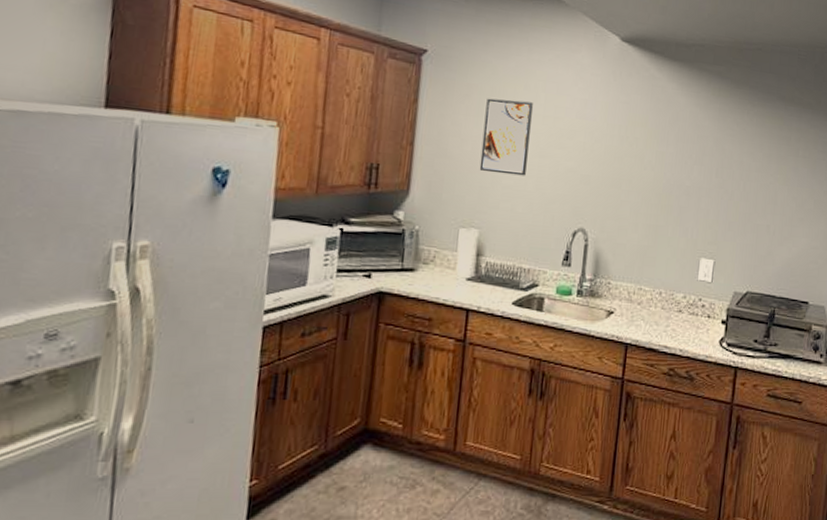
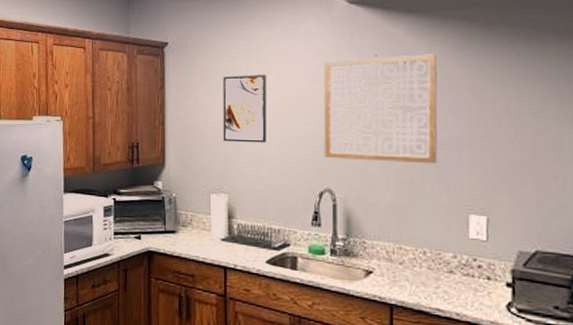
wall art: none [581,96,691,210] -> present [323,54,438,164]

